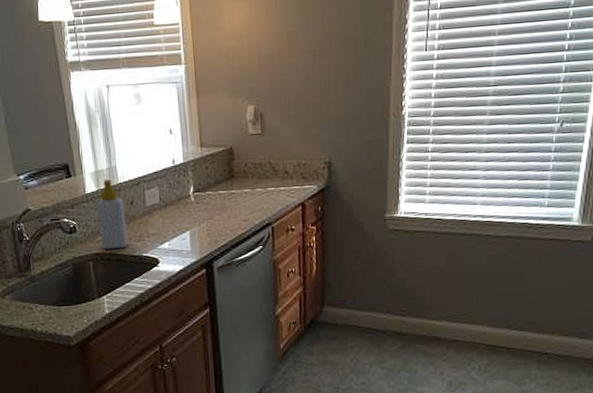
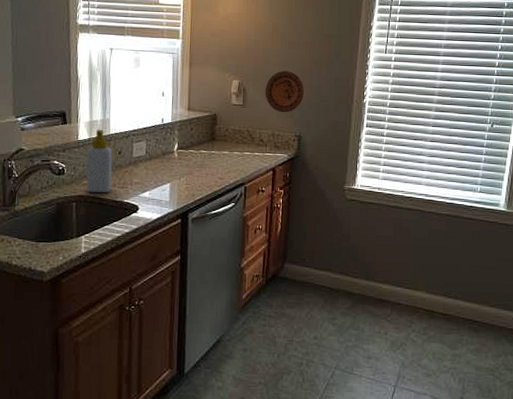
decorative plate: none [285,87,332,138] -> present [265,71,305,113]

